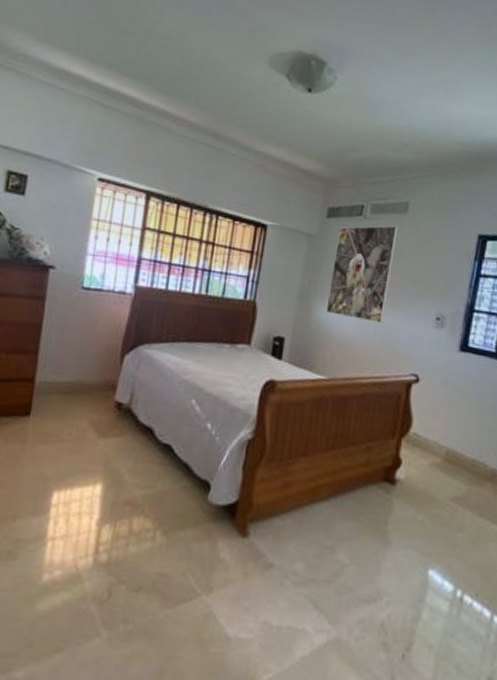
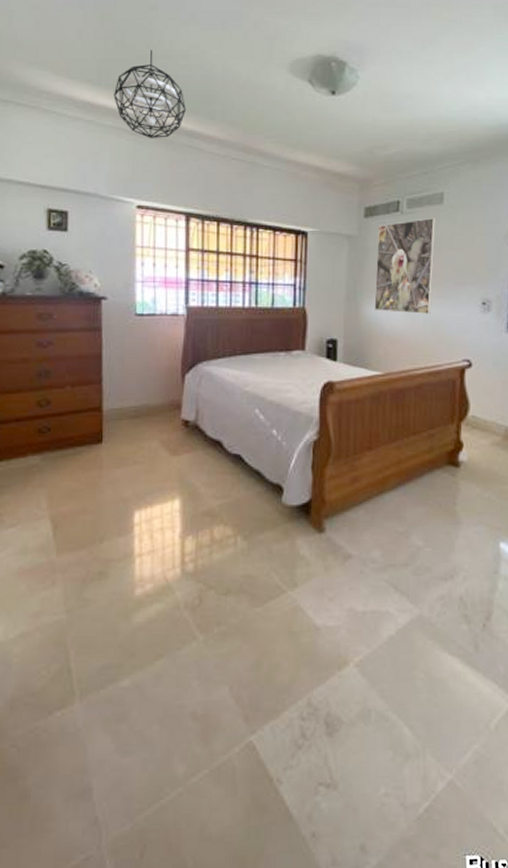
pendant light: none [89,26,161,115] -> present [114,50,186,138]

